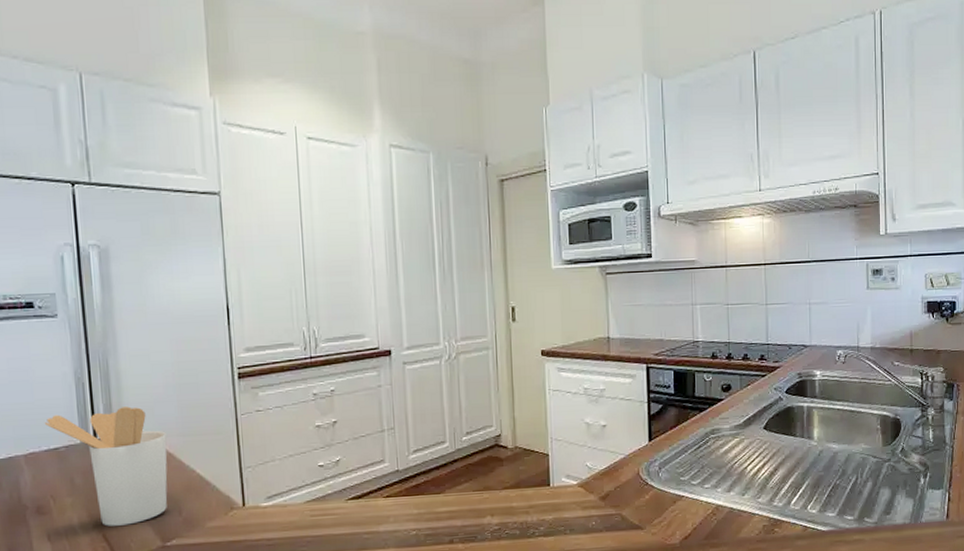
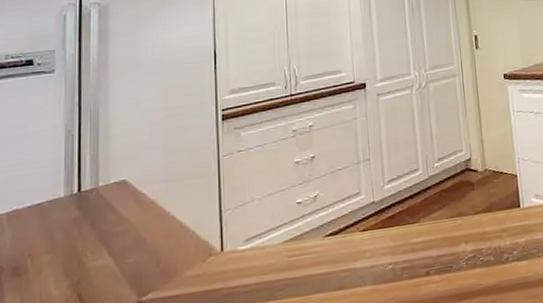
utensil holder: present [44,406,168,526] -> none [30,155,149,284]

